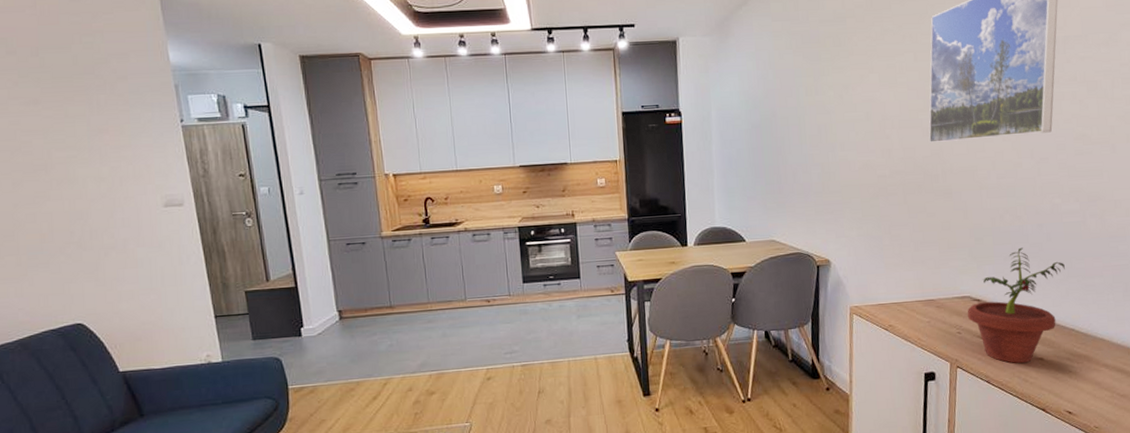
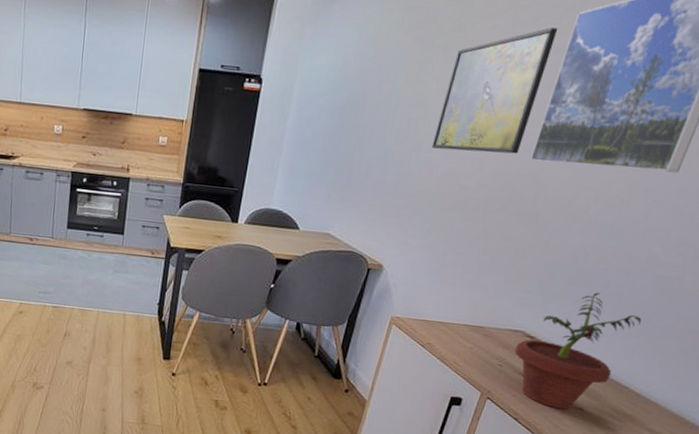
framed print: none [843,31,920,147] -> present [431,28,558,154]

